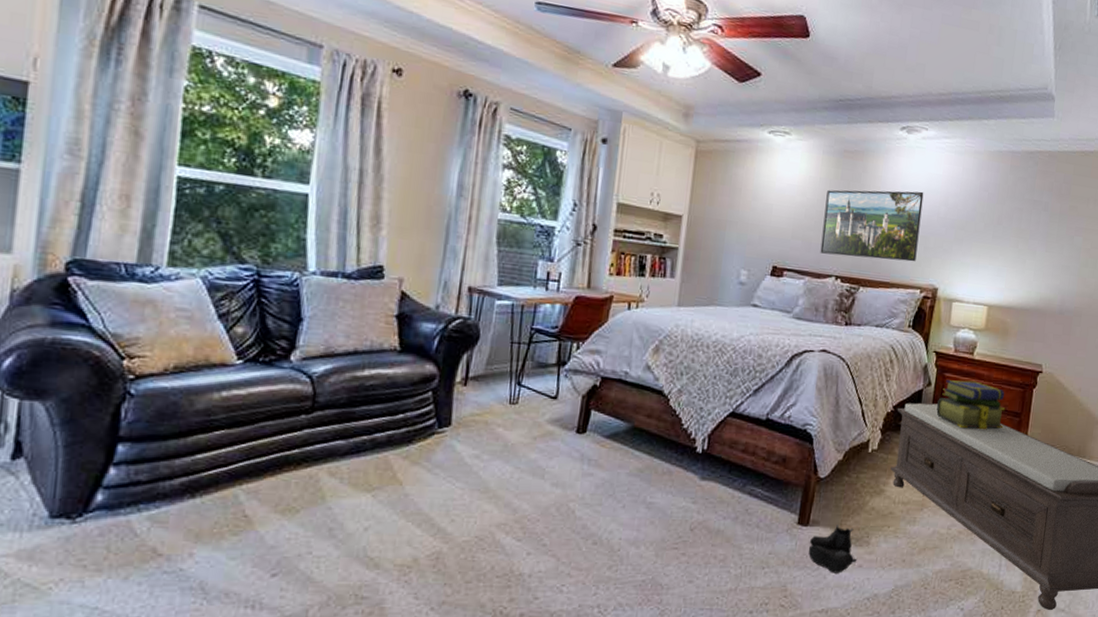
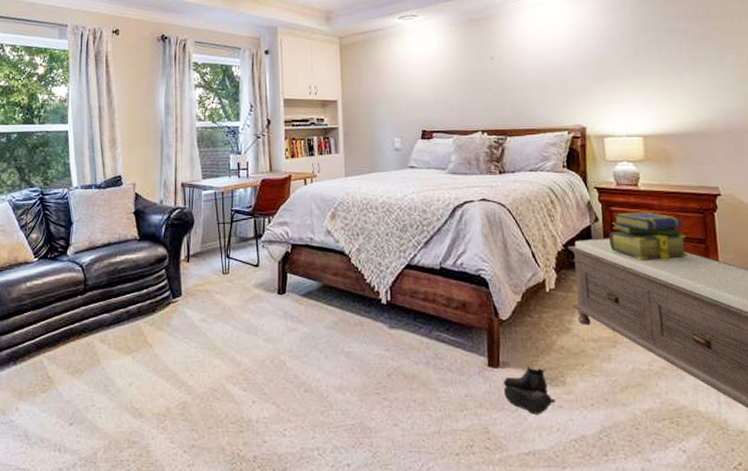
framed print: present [820,190,924,262] -> none [460,41,558,112]

